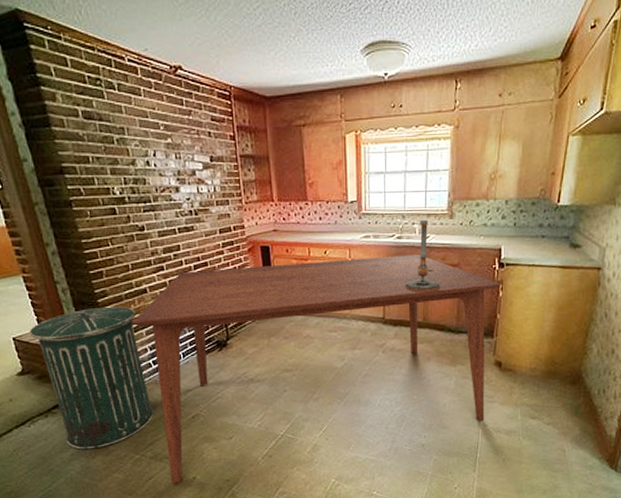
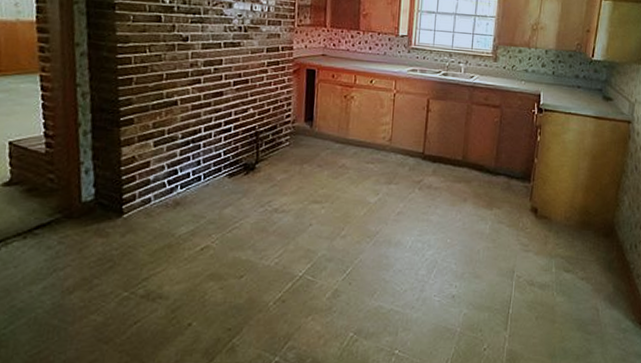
trash can: present [29,306,154,450] -> none [30,116,160,282]
dining table: present [131,253,502,484] -> none [152,87,540,331]
candlestick: present [405,220,440,291] -> none [447,60,481,129]

